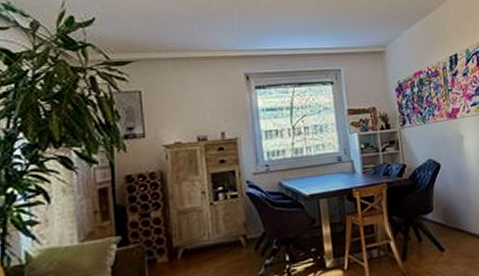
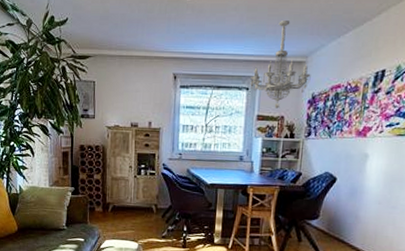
chandelier: none [333,13,394,100] -> present [250,21,311,109]

